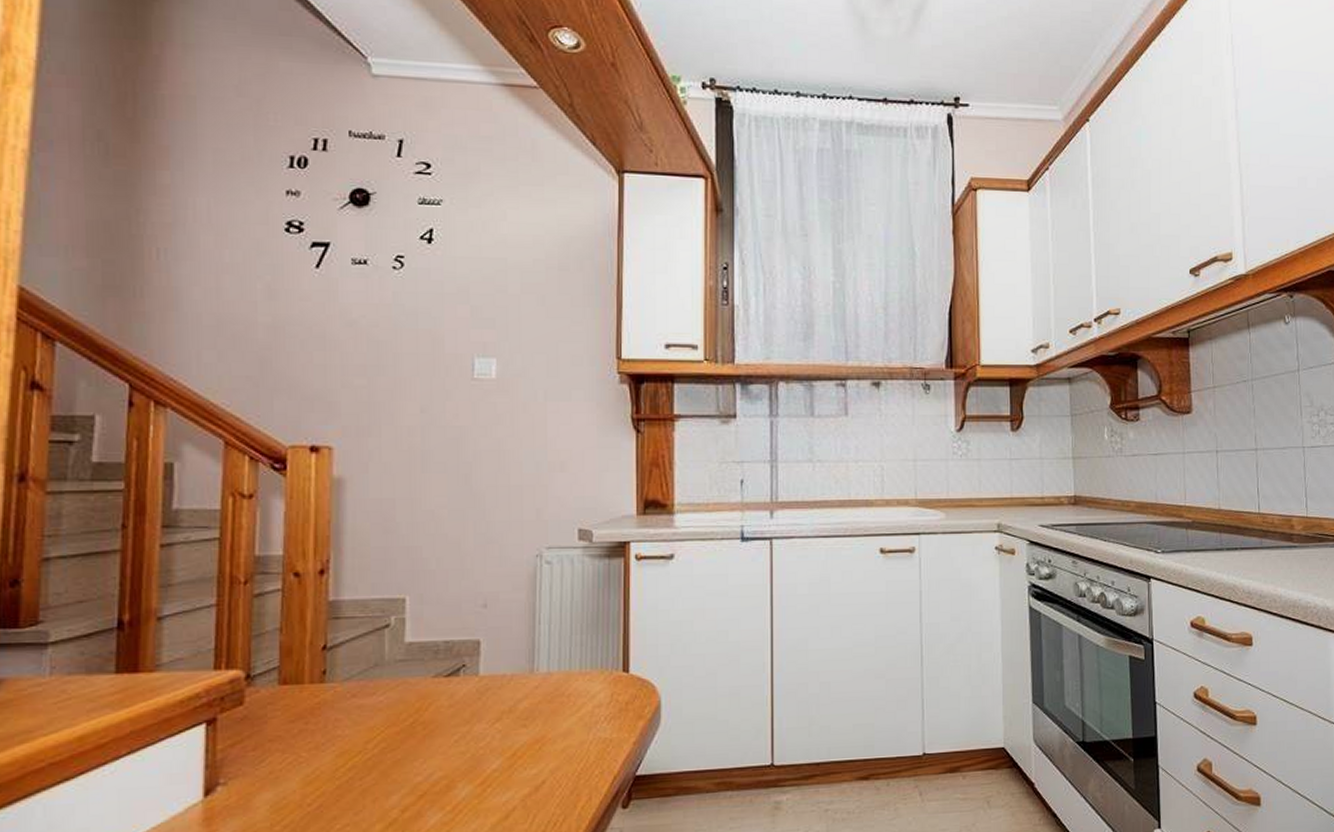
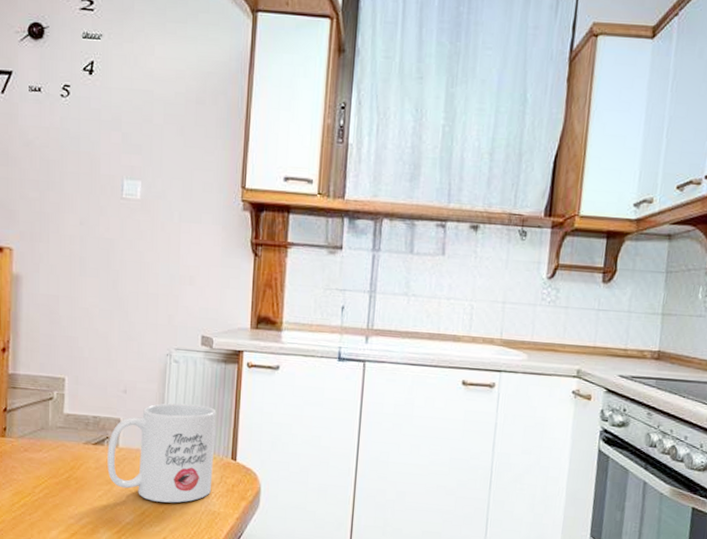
mug: none [464,610,602,737] -> present [107,403,217,503]

